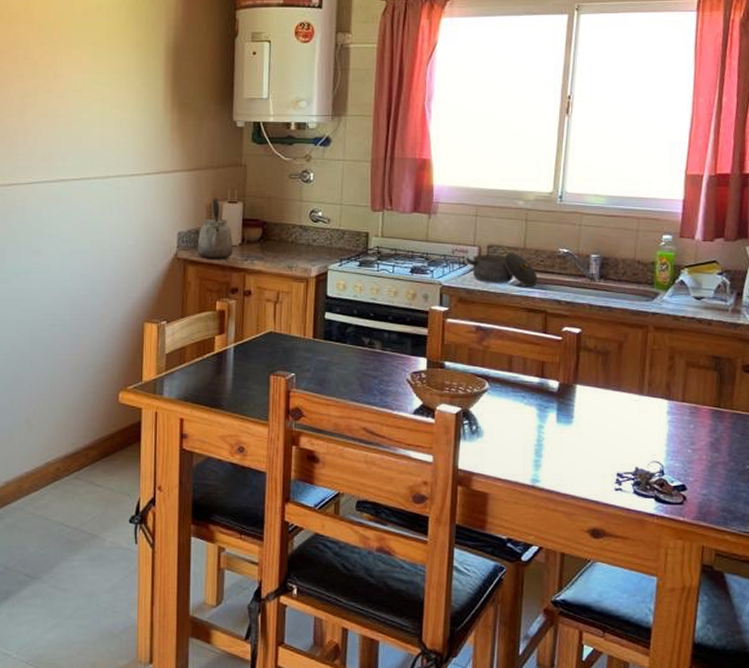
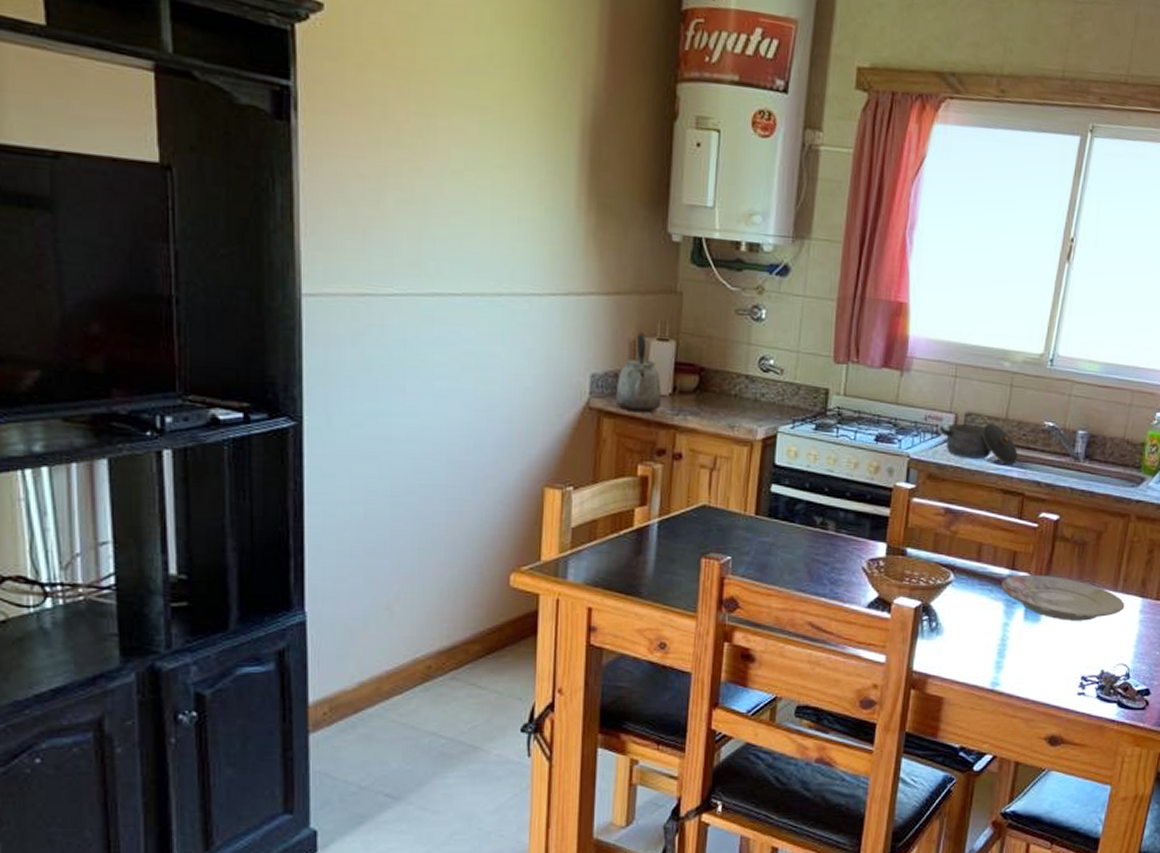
plate: none [532,381,652,422] -> present [1000,574,1125,621]

